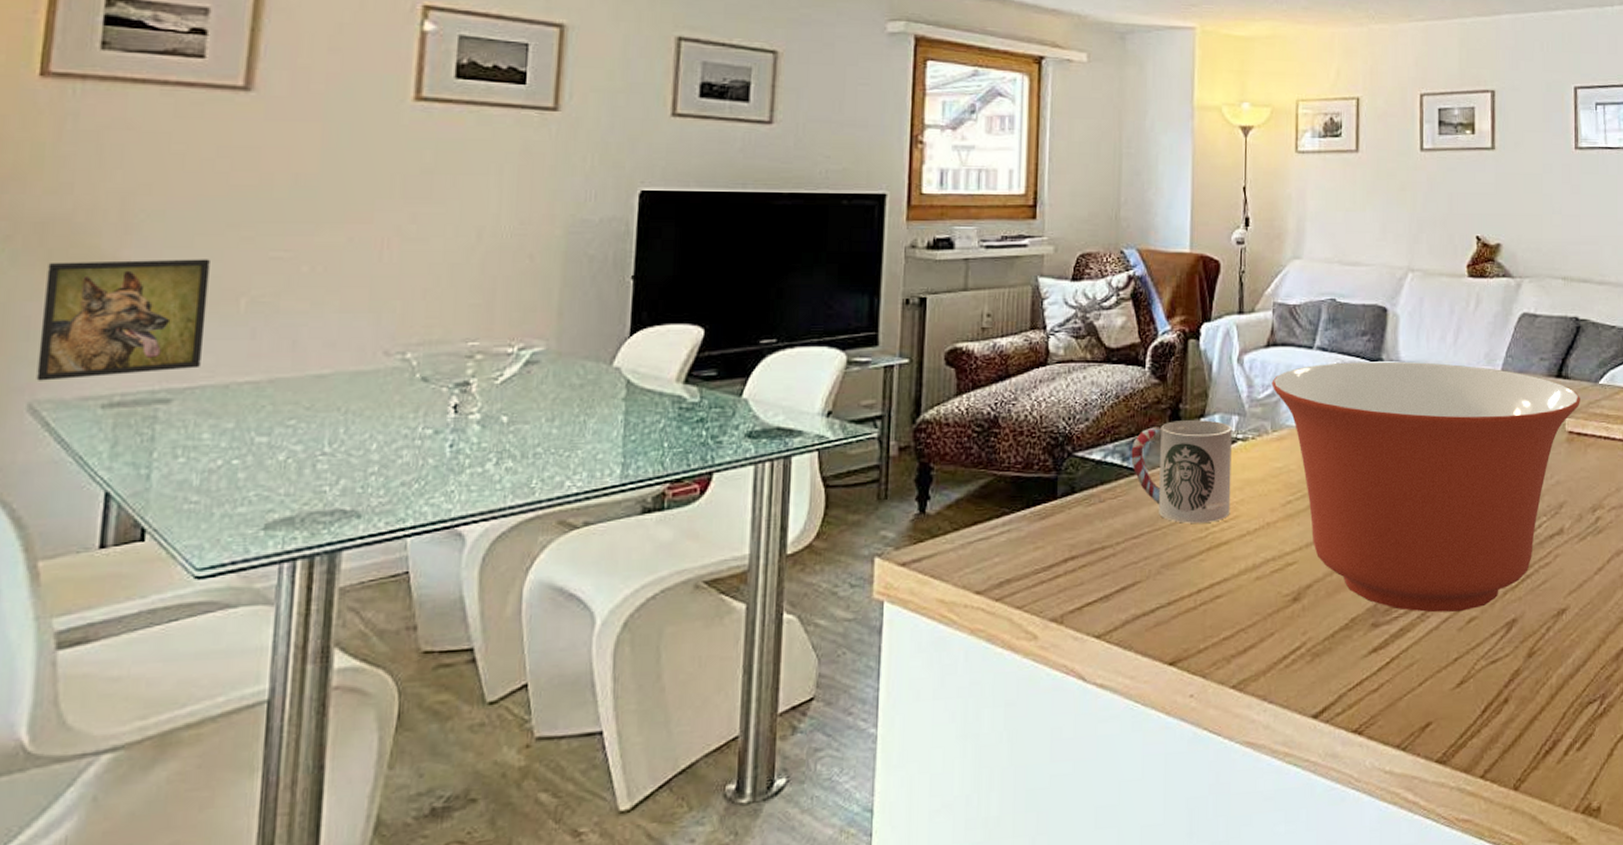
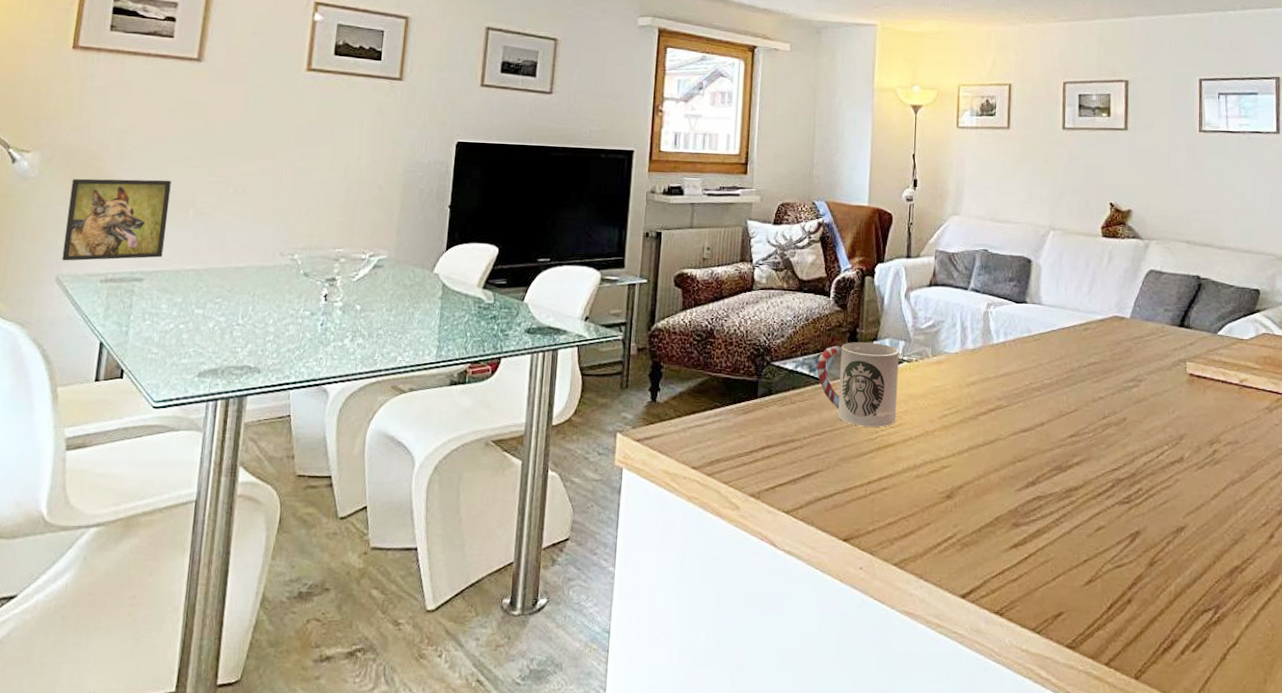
mixing bowl: present [1271,361,1580,613] -> none [933,302,1201,520]

